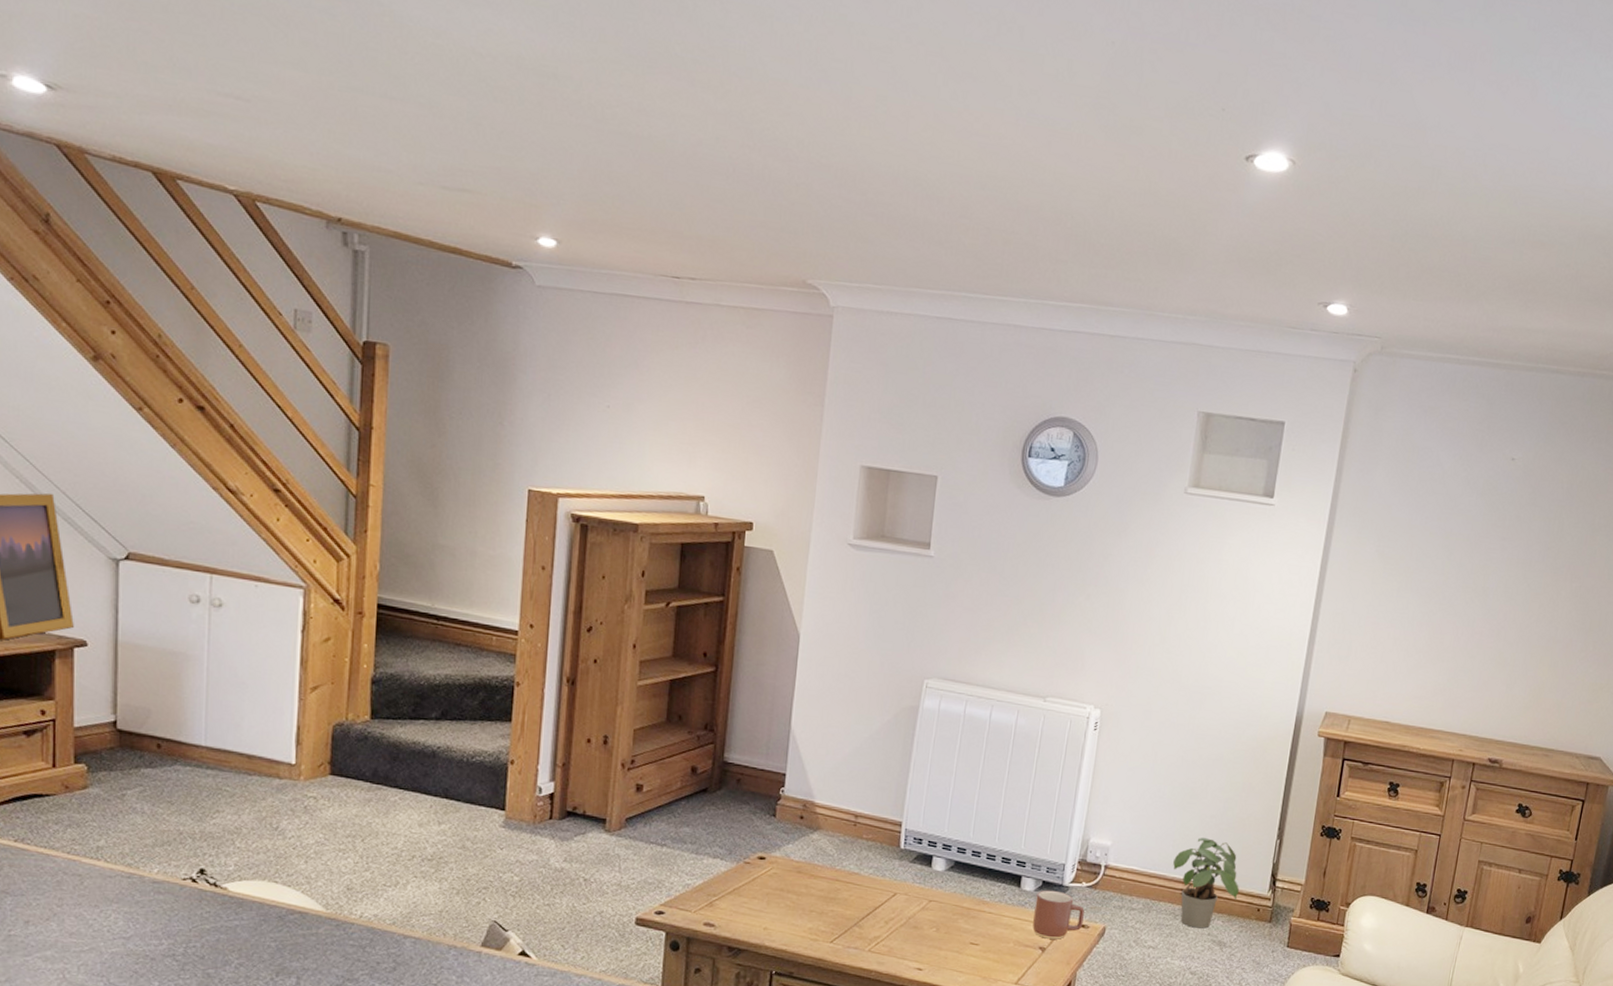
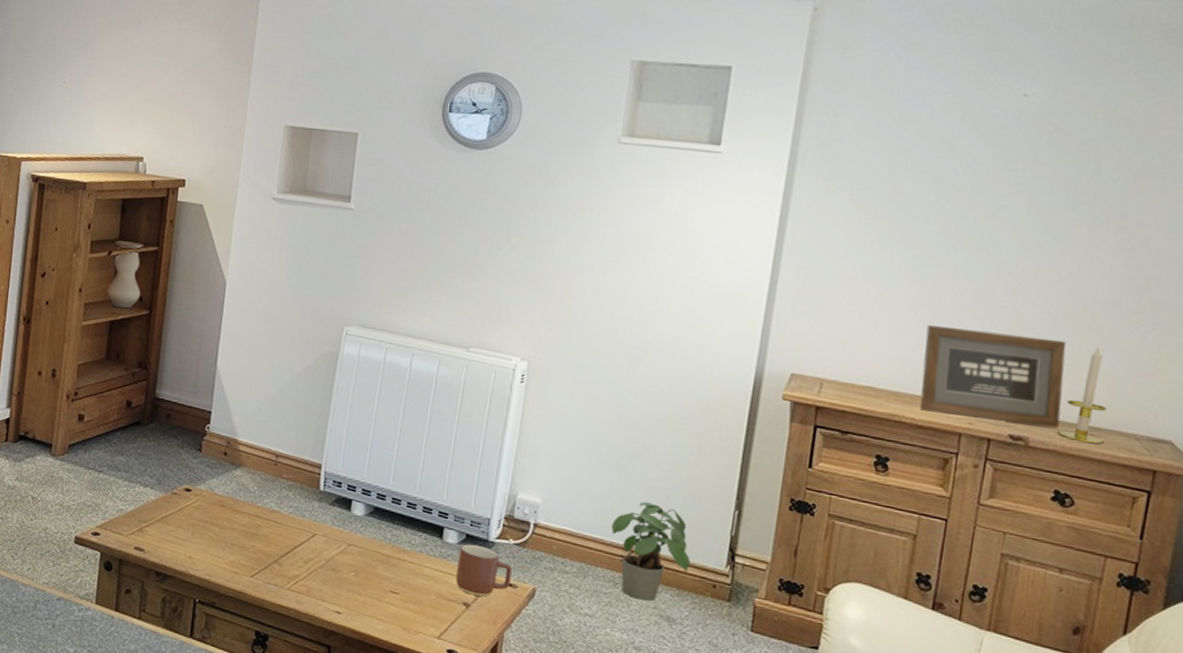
vase: none [666,590,707,666] -> present [107,240,144,309]
picture frame: none [1424,665,1532,751] -> present [919,325,1066,428]
candle: none [1523,681,1558,764] -> present [1057,347,1107,445]

